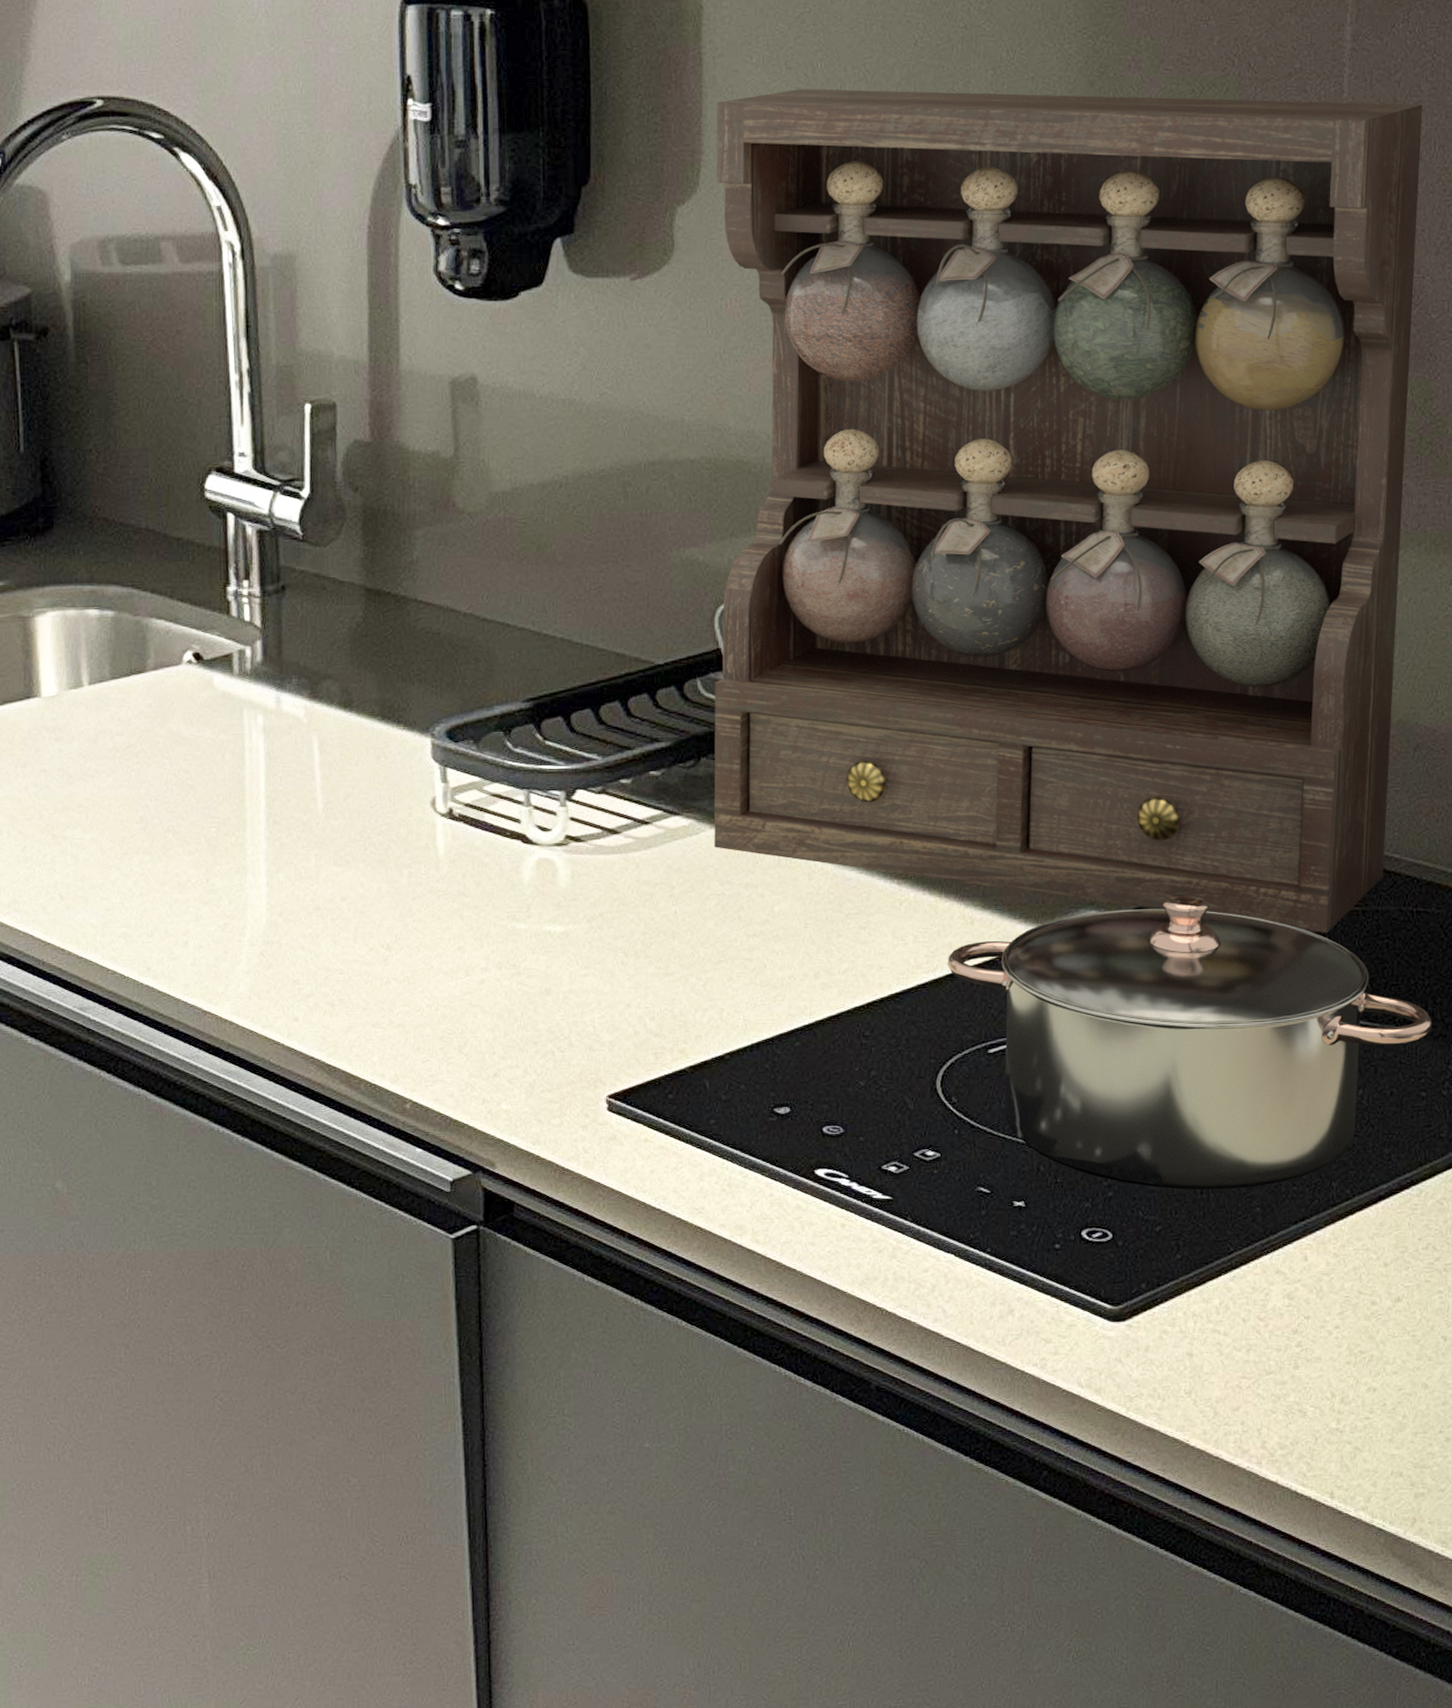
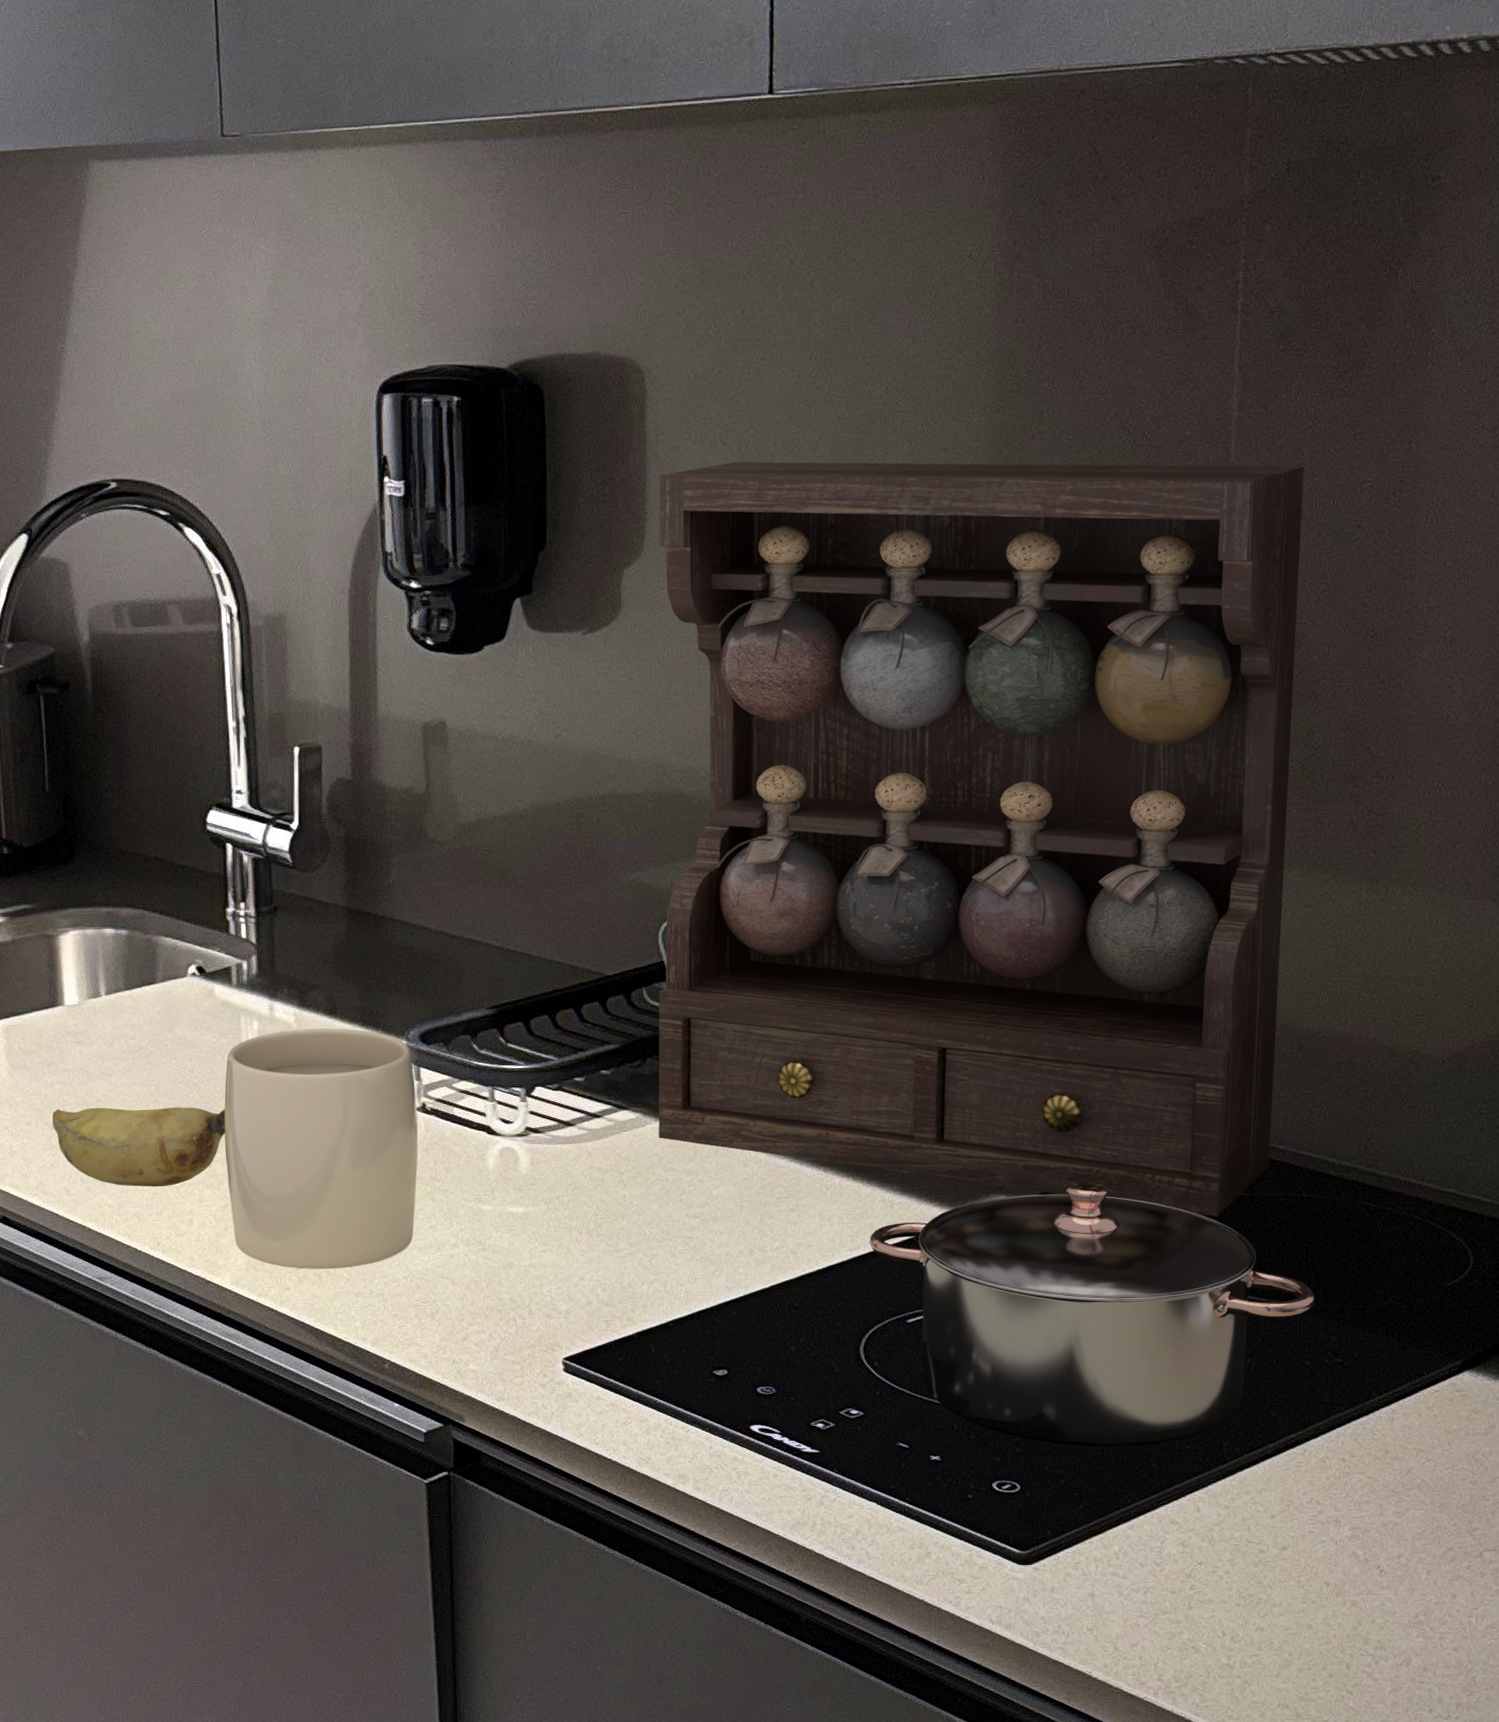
banana: none [27,813,226,905] -> present [52,1107,226,1187]
mug: none [223,723,445,997] -> present [224,1028,419,1269]

